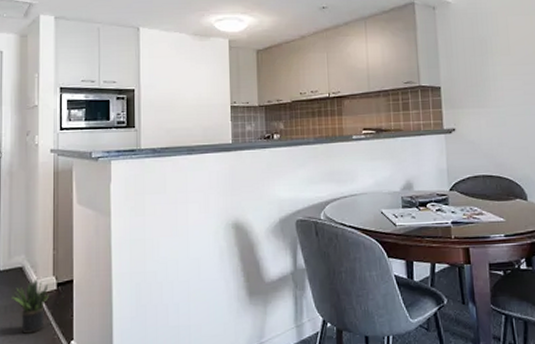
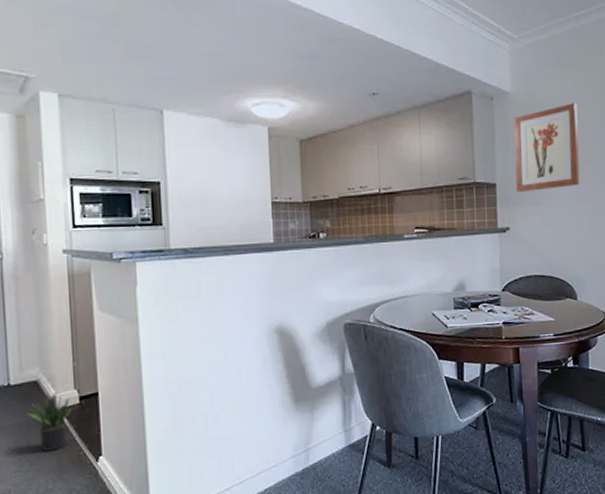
wall art: none [456,10,525,95] -> present [514,103,580,193]

